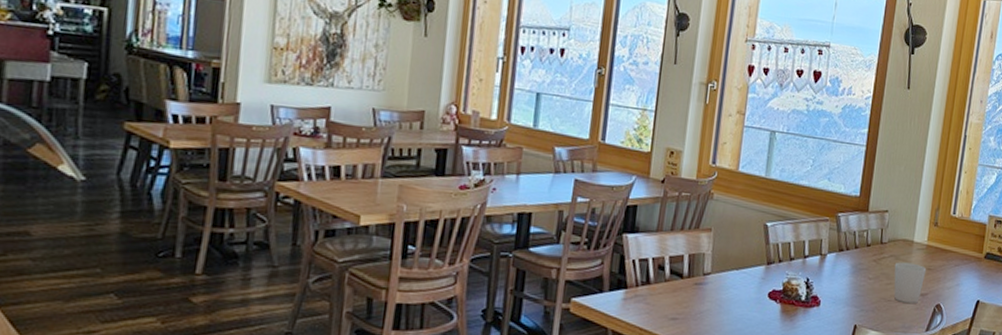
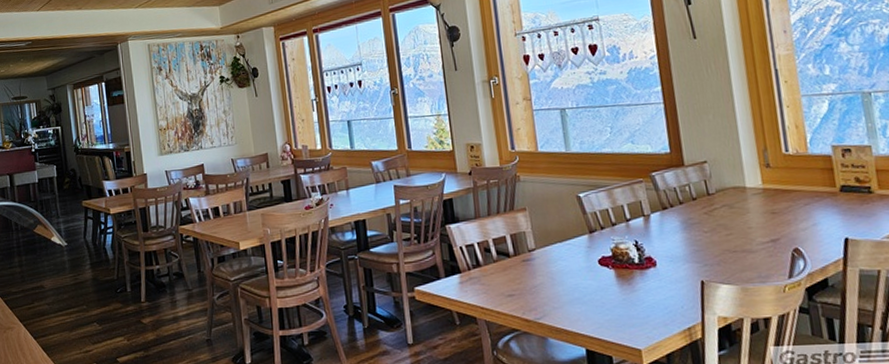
dixie cup: present [893,262,927,303] -> none [730,209,772,252]

